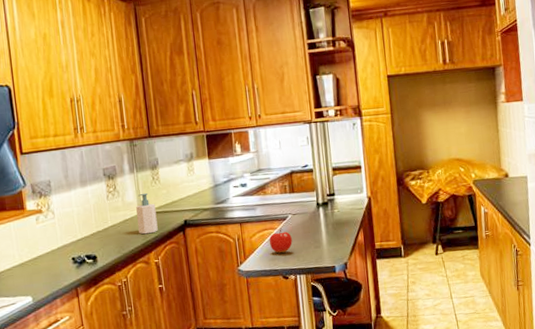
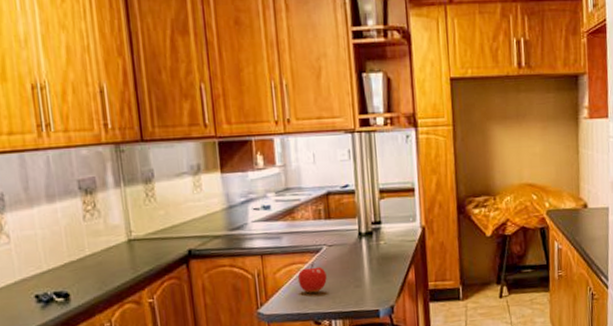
soap bottle: present [136,192,158,235] -> none [123,213,153,267]

